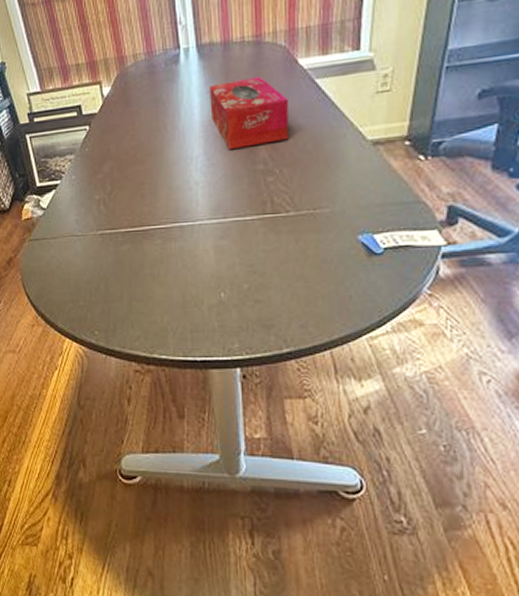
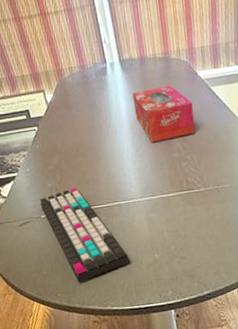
keyboard: none [54,201,187,321] -> present [17,187,130,283]

